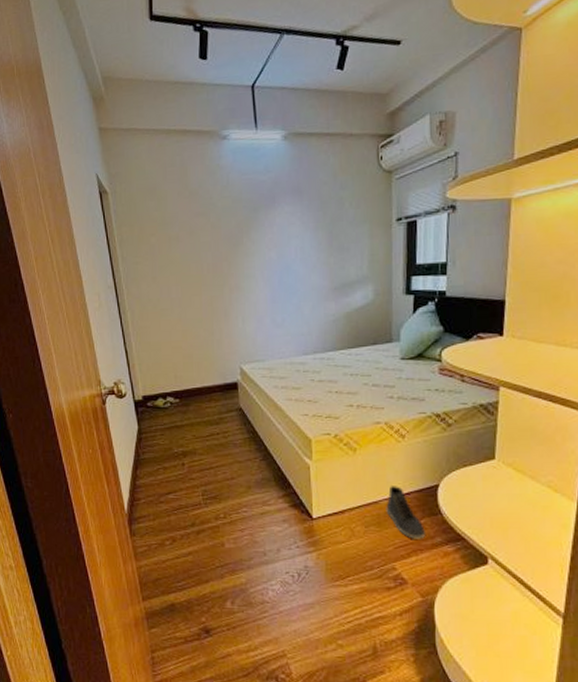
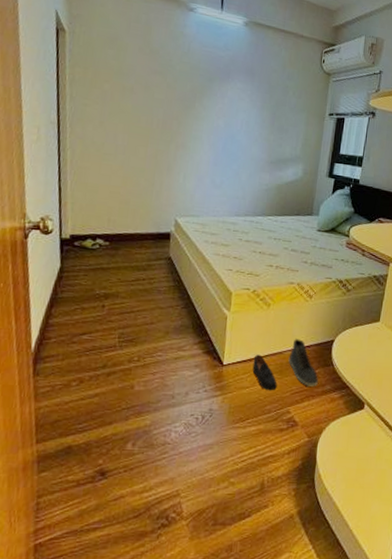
shoe: none [345,506,377,546] -> present [252,354,277,391]

